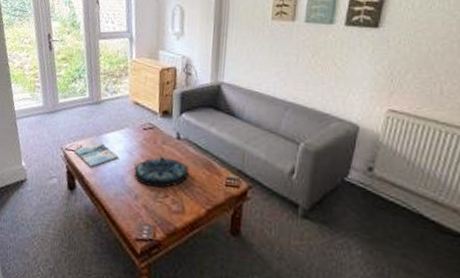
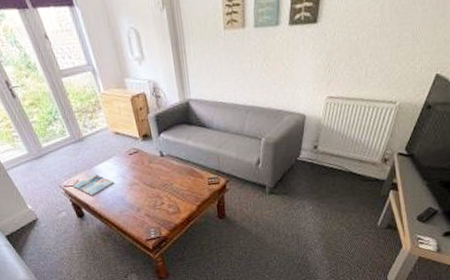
serving tray: present [134,157,189,188] -> none [130,173,177,200]

